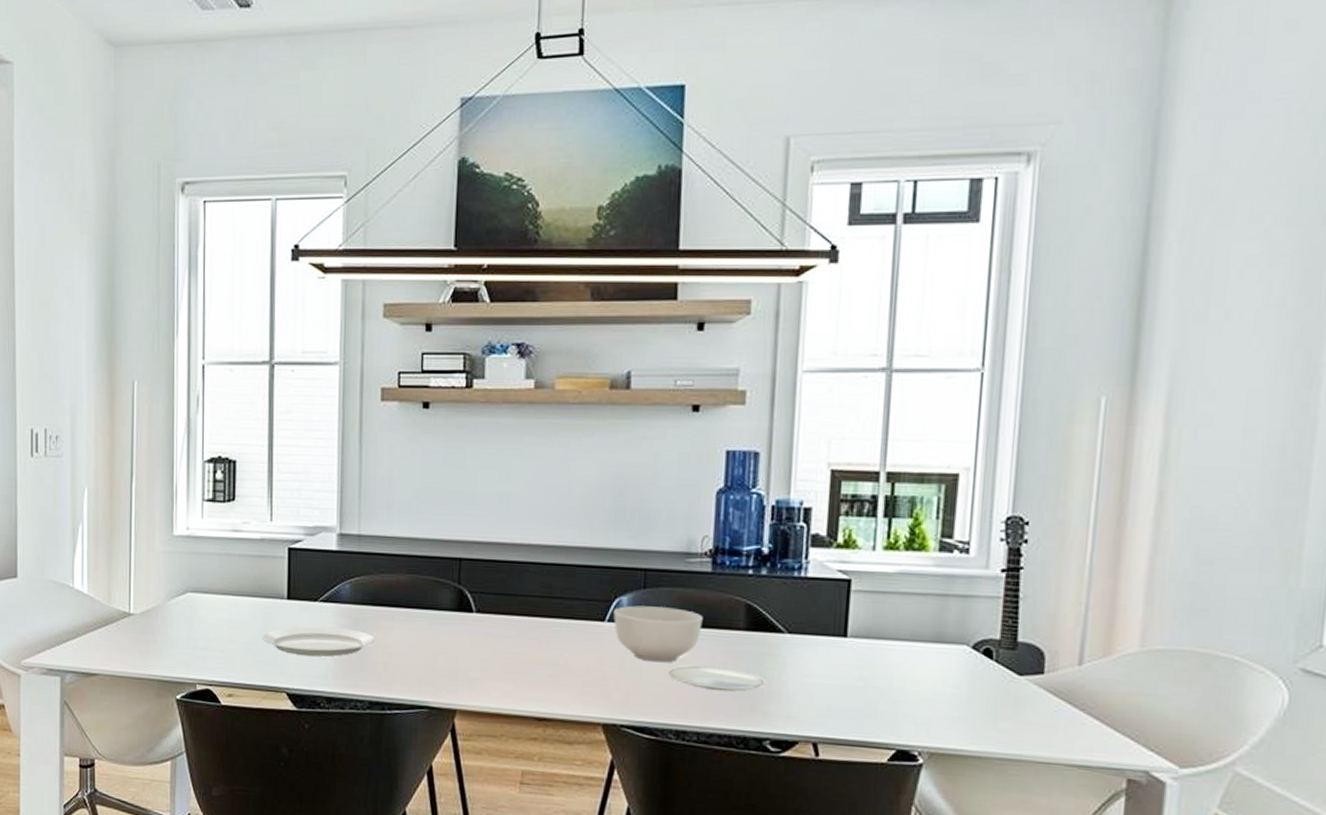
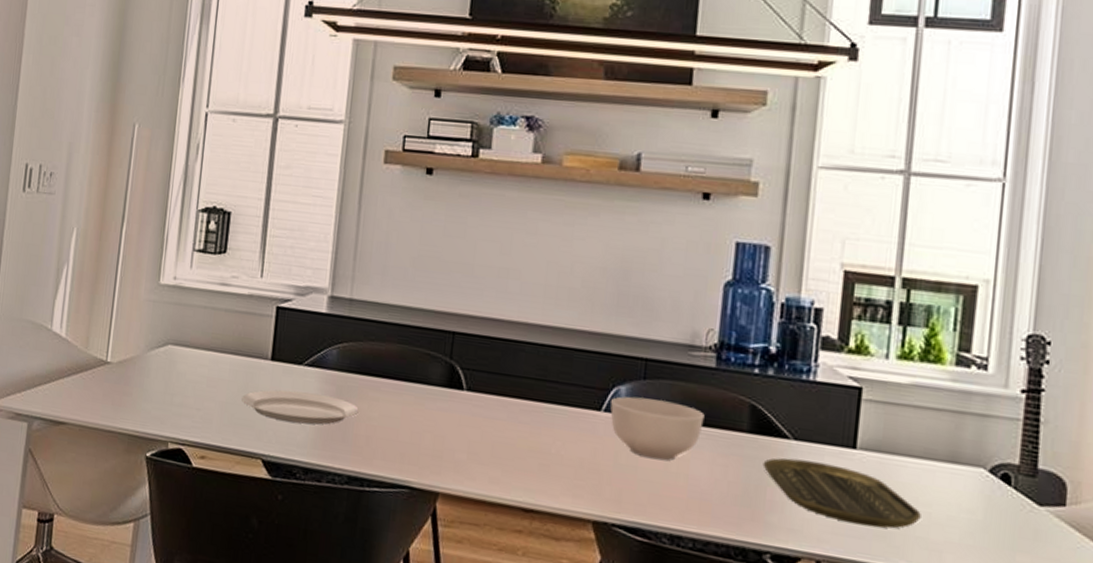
plate: present [668,665,764,691] -> none [665,465,767,498]
placemat: none [759,651,909,708] -> present [762,458,921,528]

